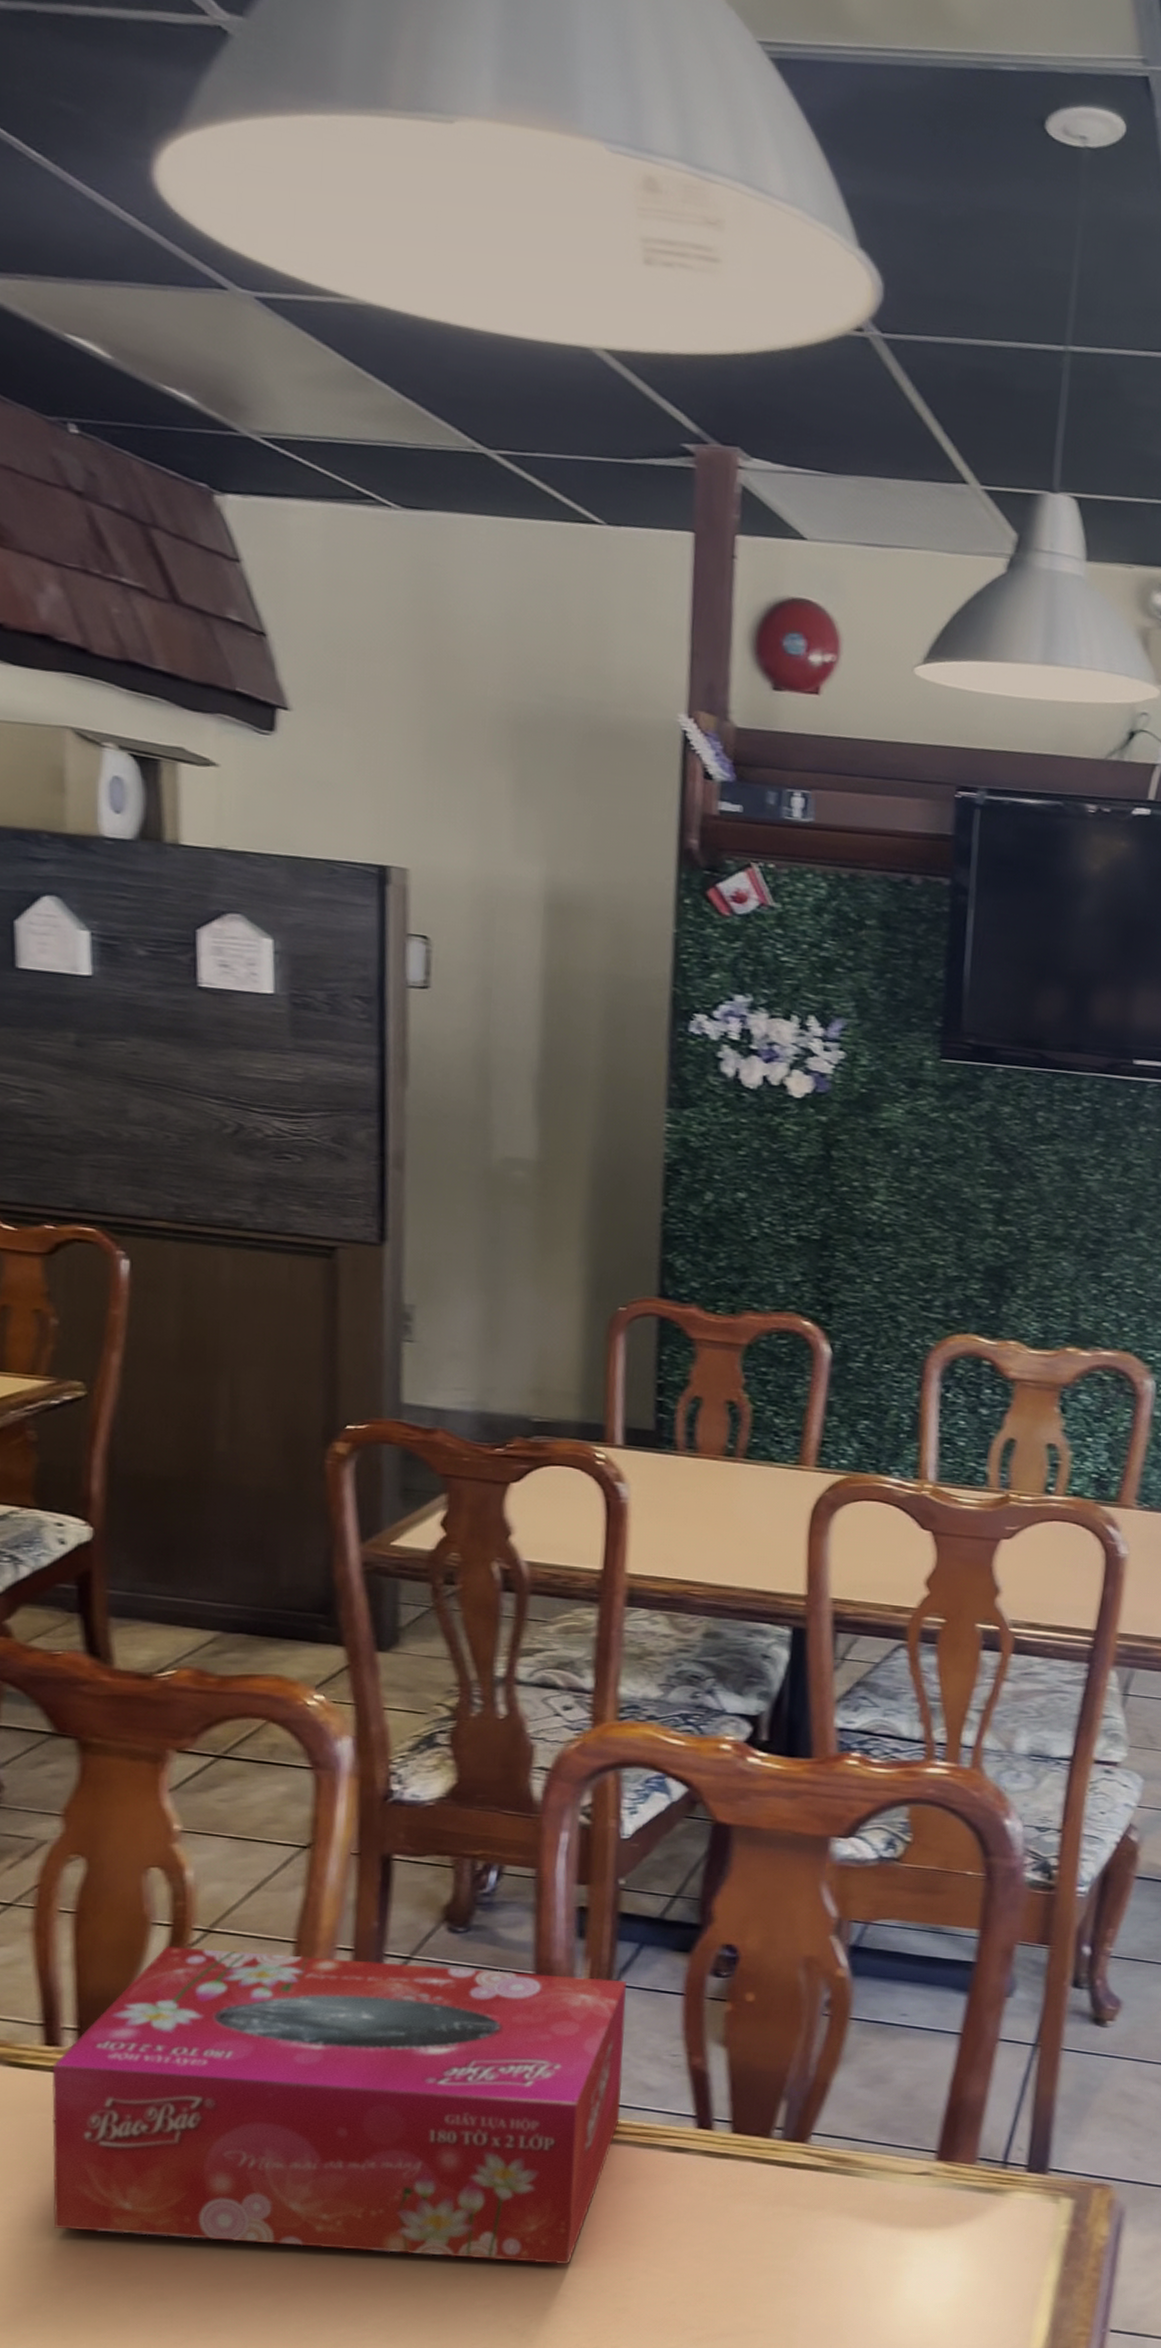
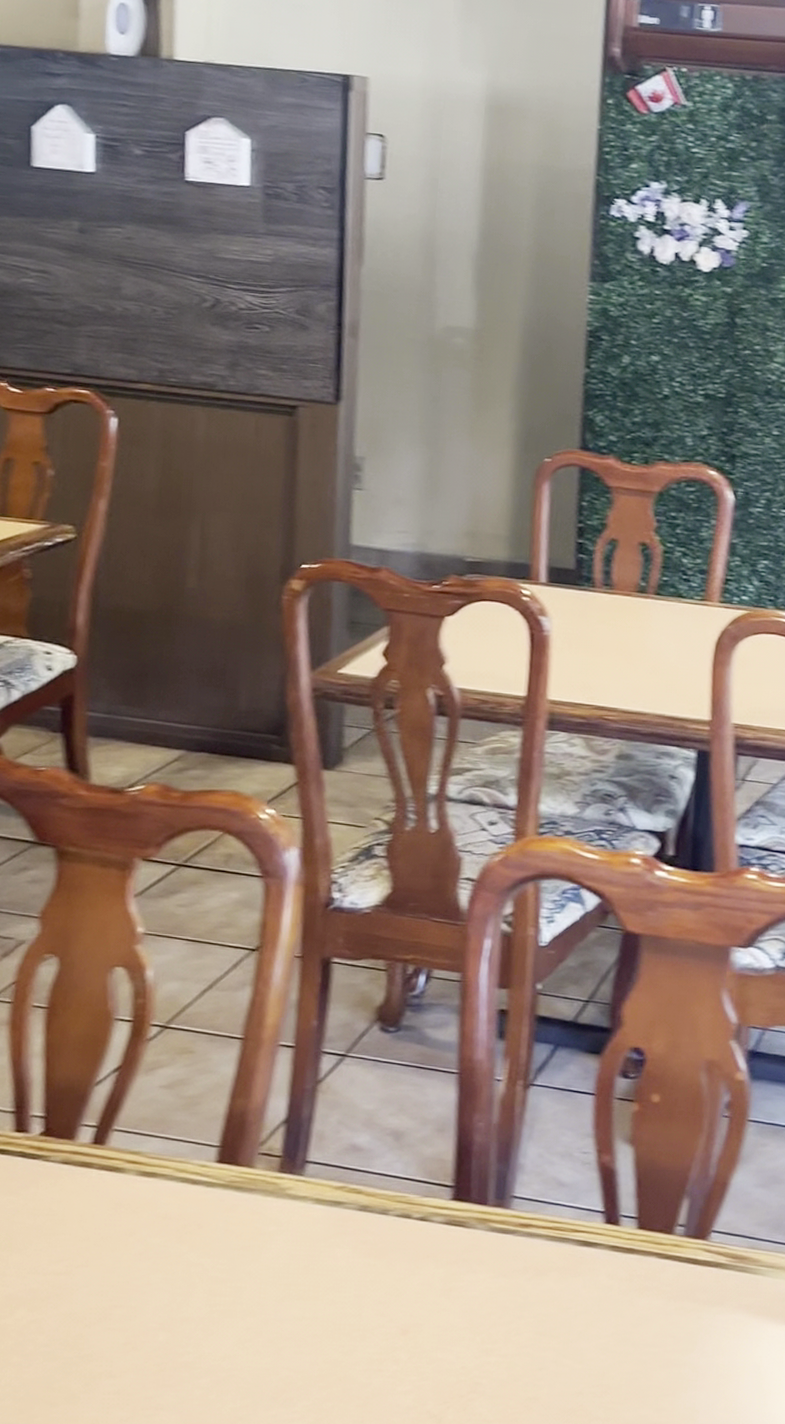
tissue box: present [51,1946,627,2265] -> none [16,1041,542,1353]

